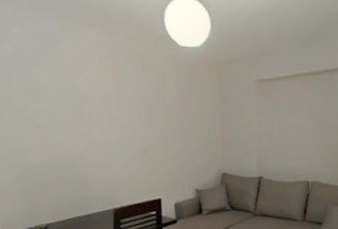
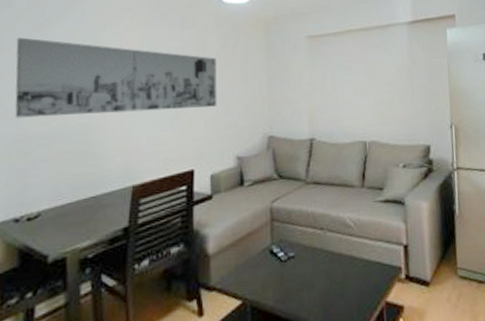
wall art: none [9,80,178,150] -> present [15,37,217,118]

